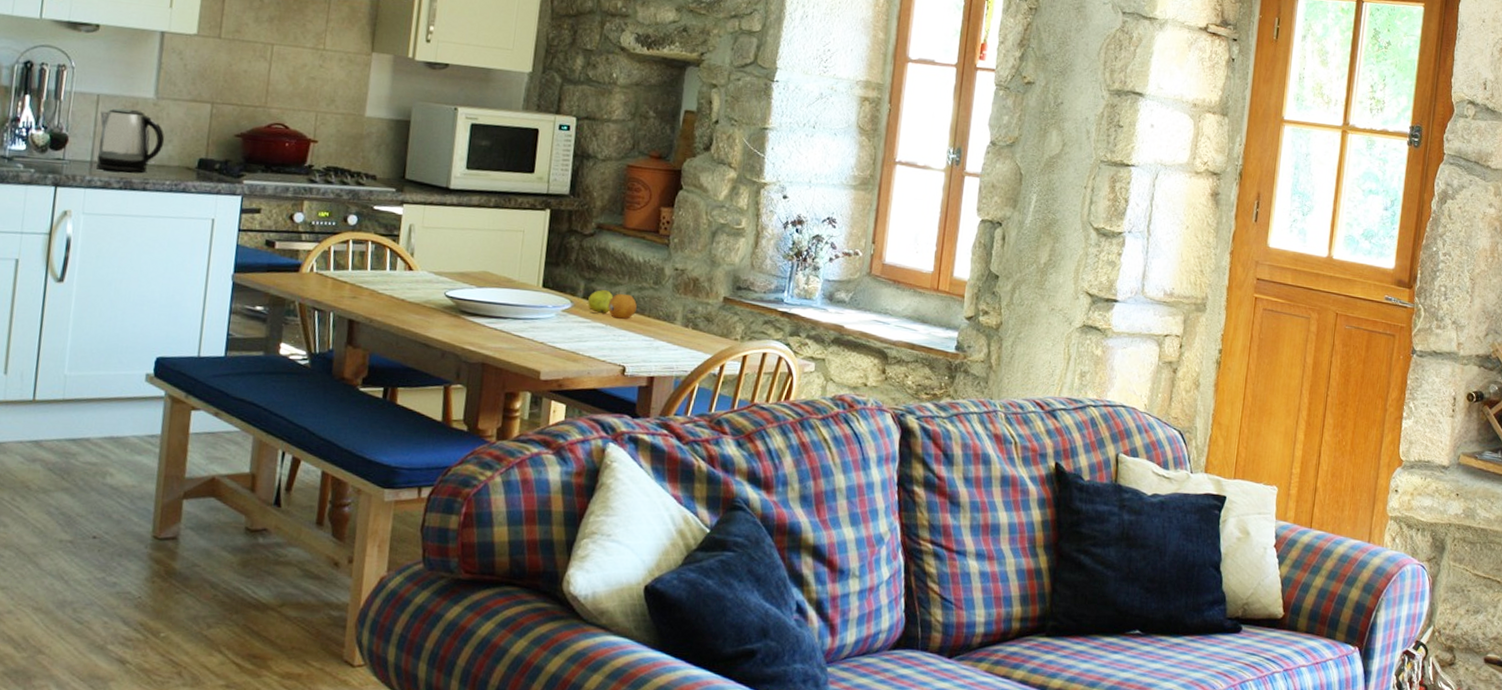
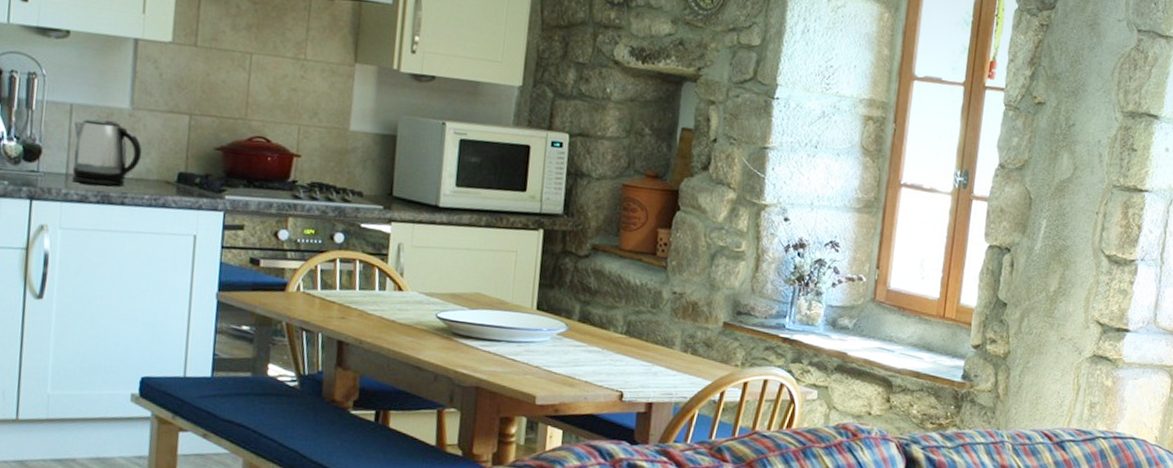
fruit: present [588,290,614,315] -> none [583,313,610,339]
fruit: present [607,293,637,320] -> none [604,317,634,344]

